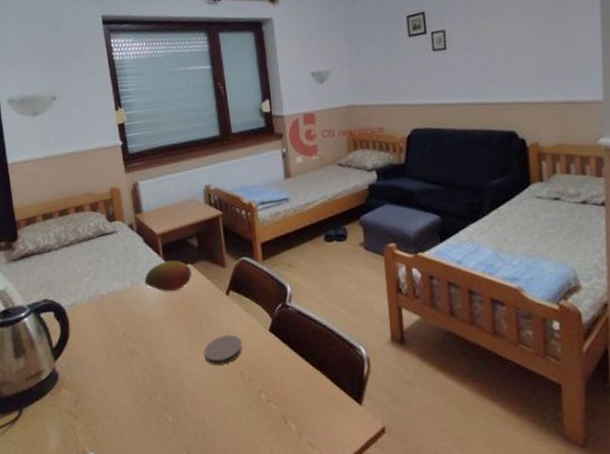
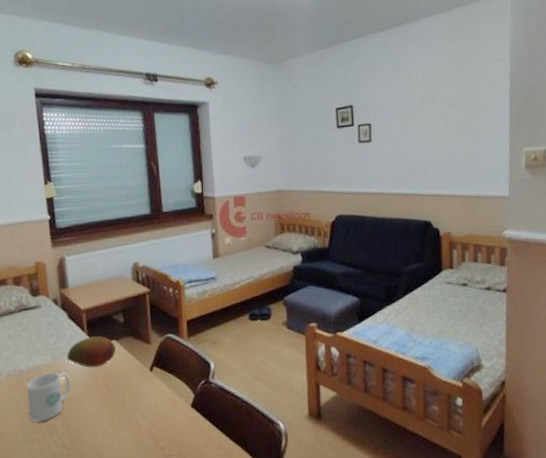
mug: none [108,296,149,347] -> present [27,371,70,422]
coaster: present [204,335,242,365] -> none [125,411,164,441]

